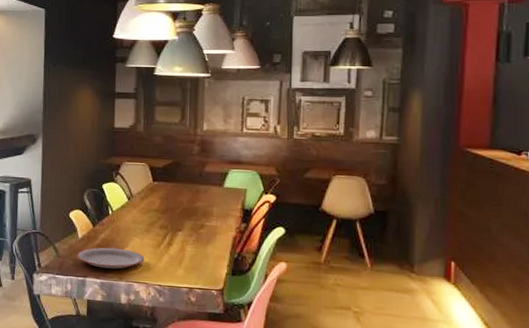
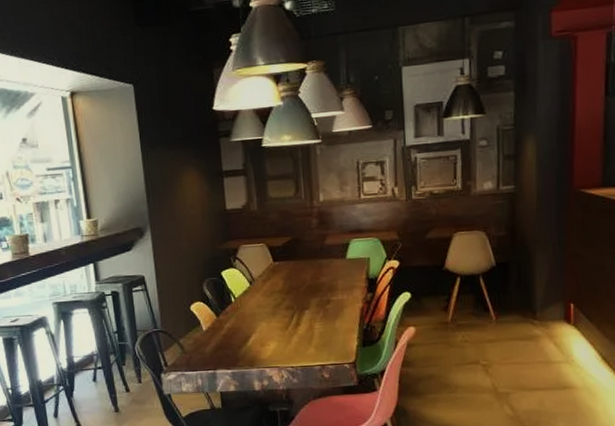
plate: present [77,247,145,269] -> none [204,335,274,358]

